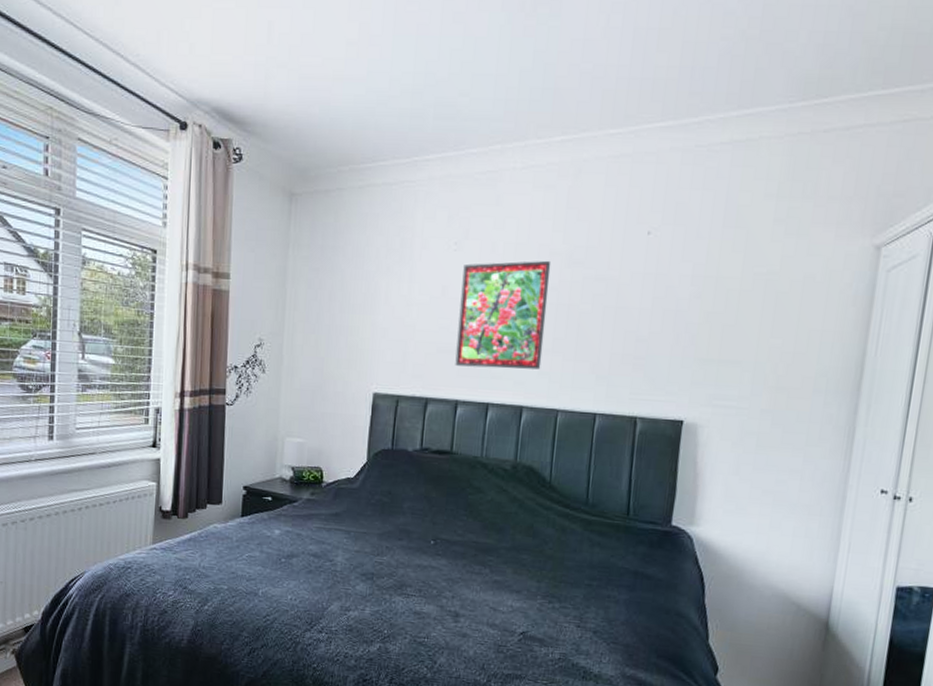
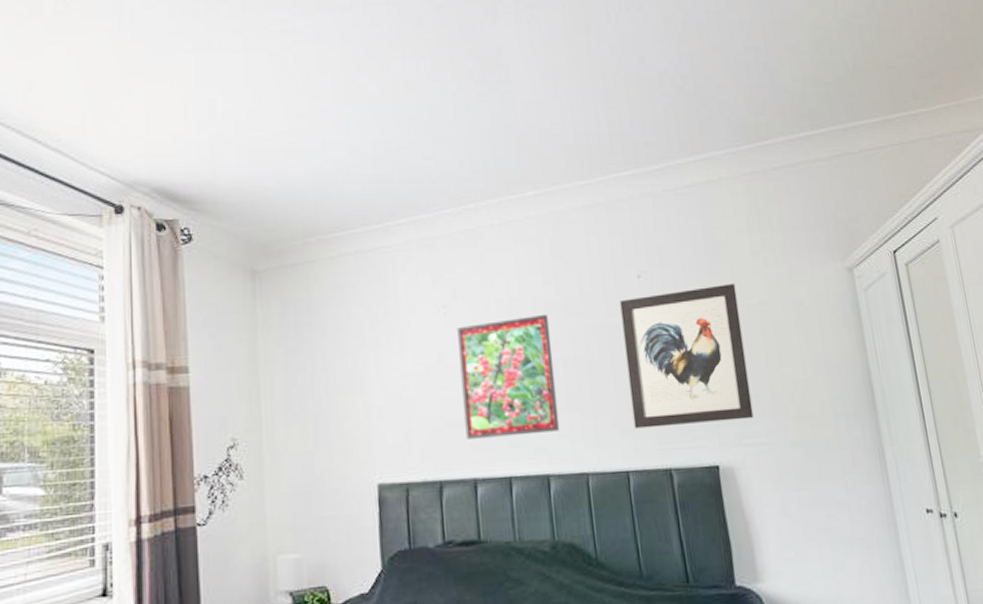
wall art: none [610,249,747,383] -> present [619,283,754,429]

